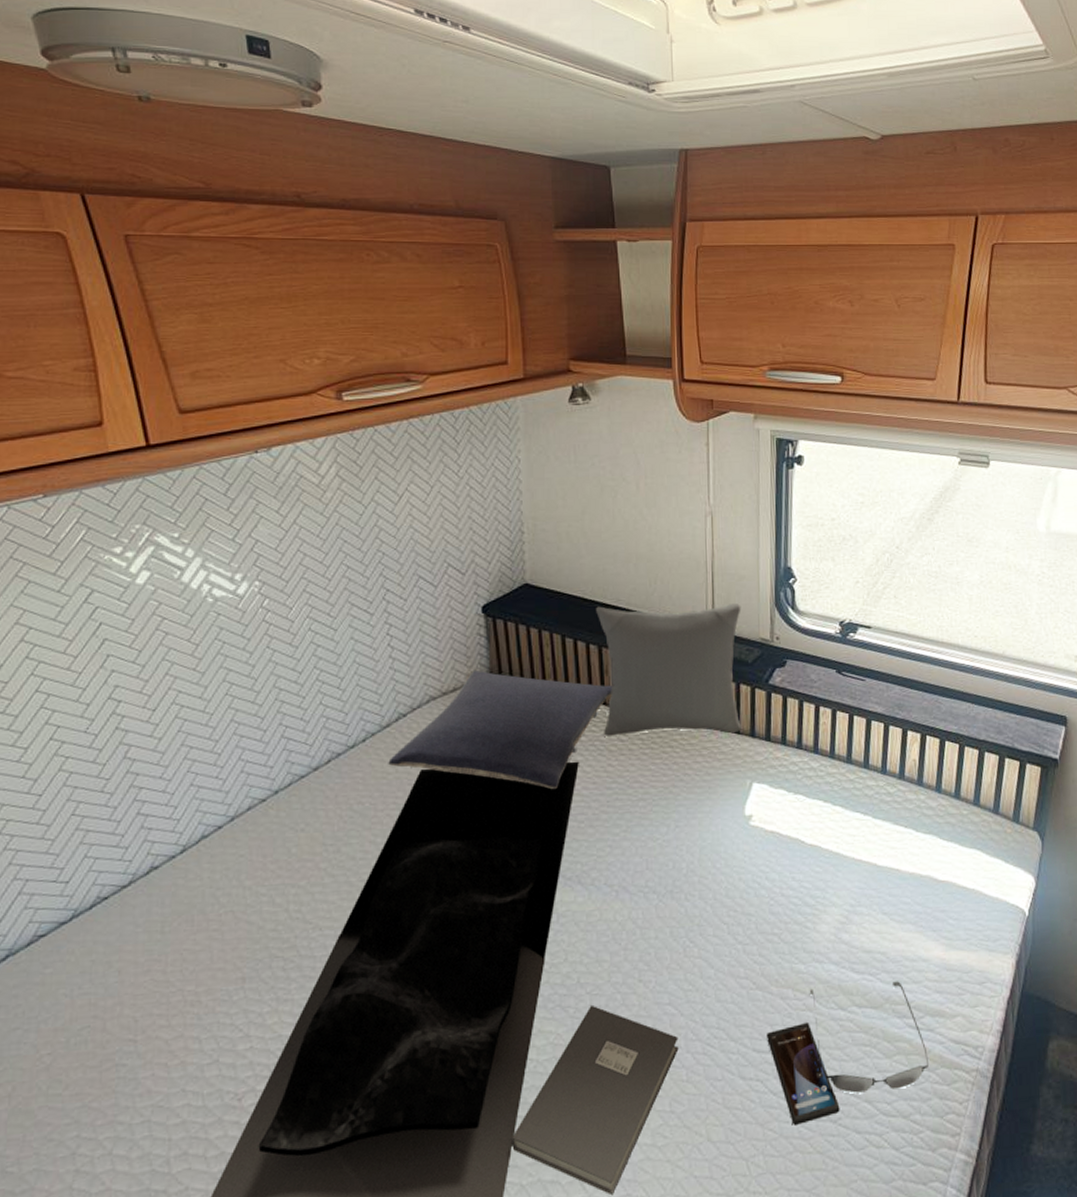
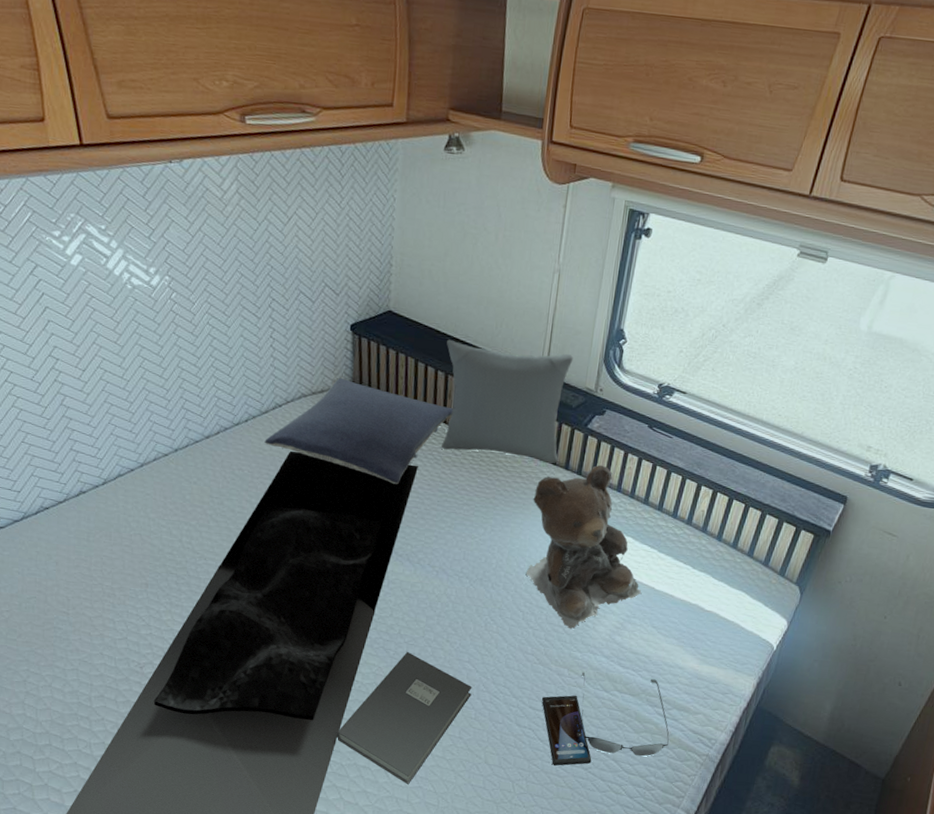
teddy bear: none [719,725,863,935] -> present [526,465,642,629]

